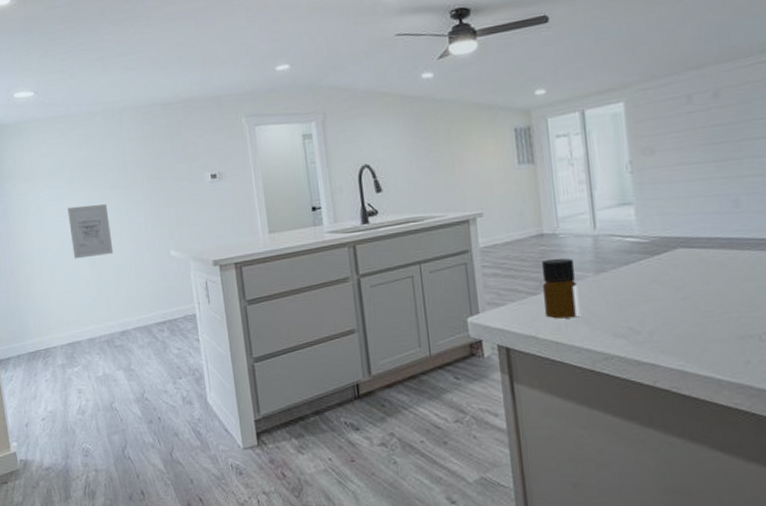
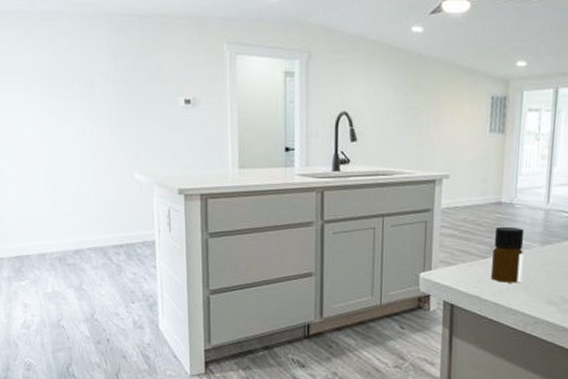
wall art: present [67,204,114,259] -> none [25,113,73,170]

